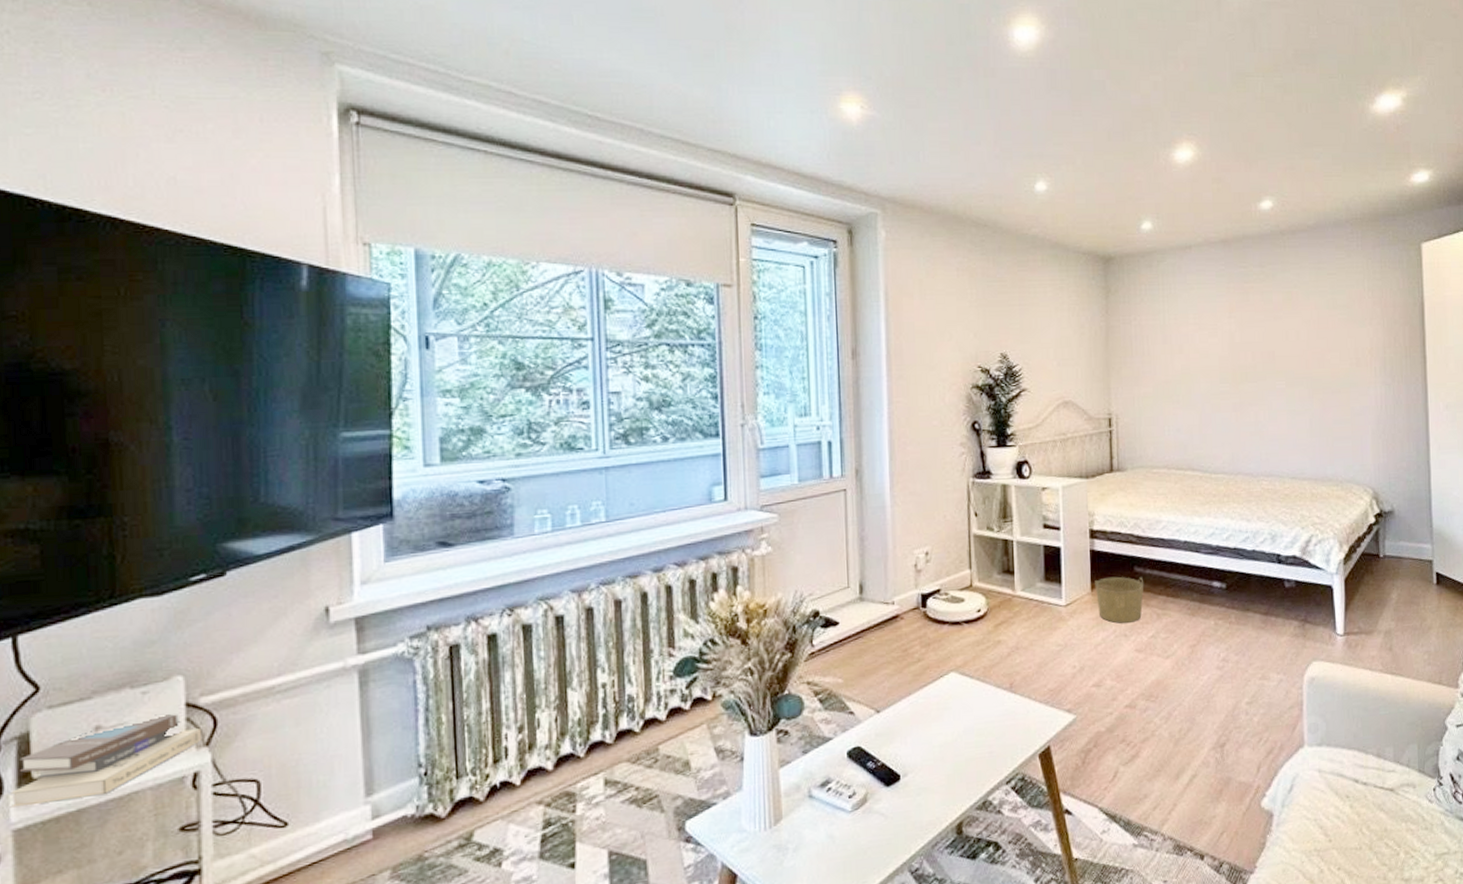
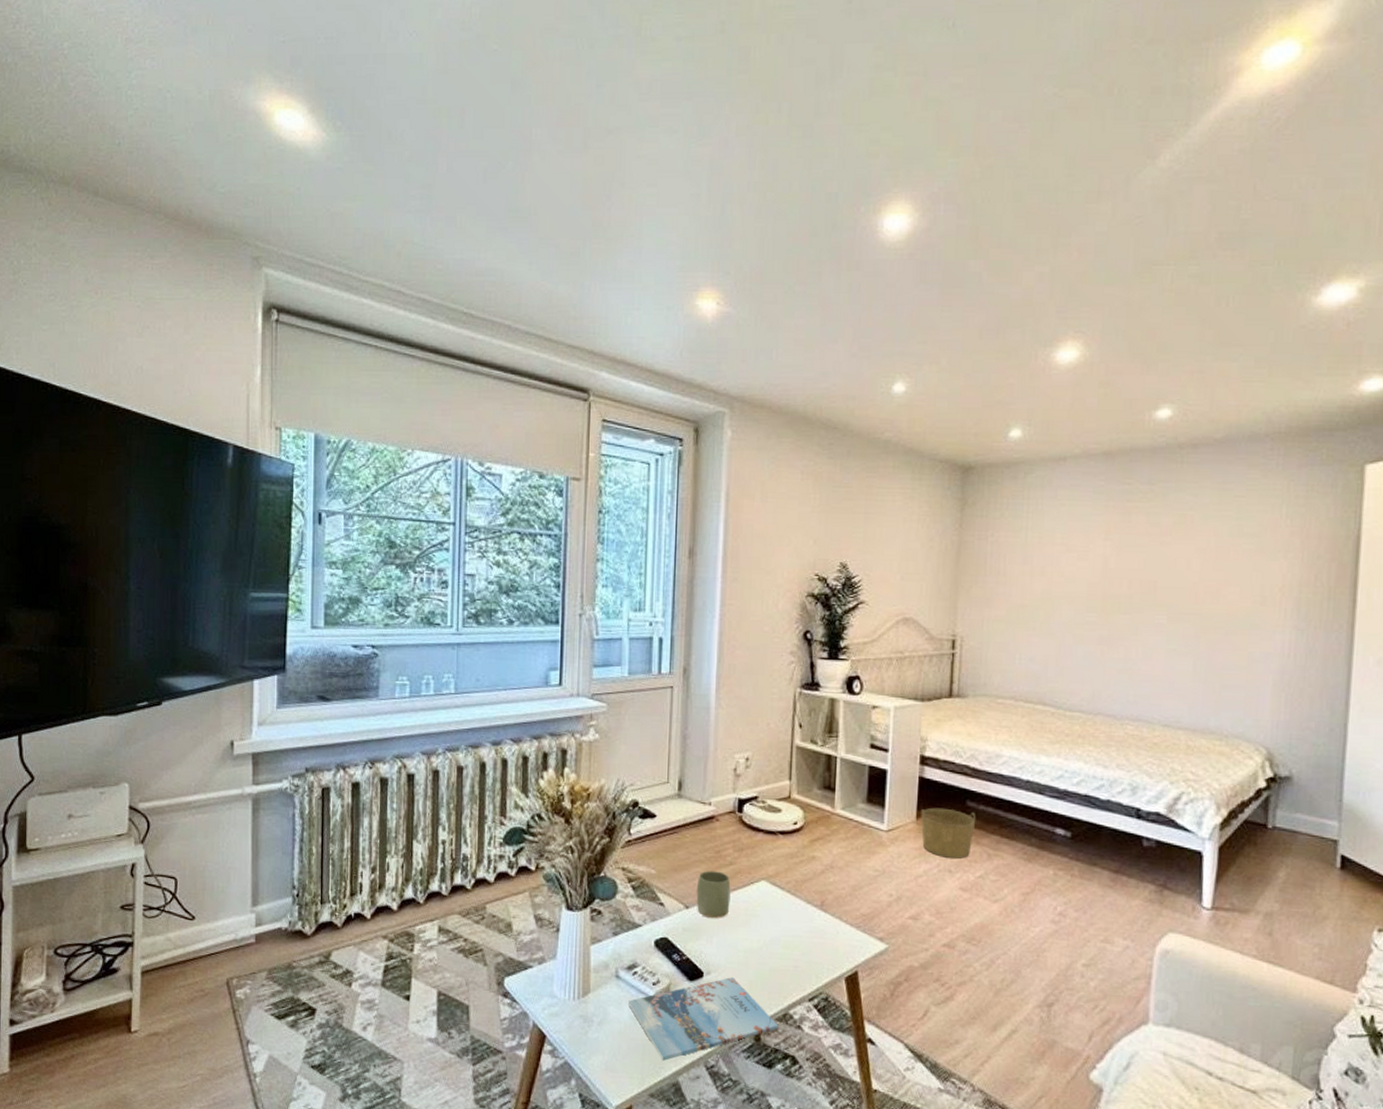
books: present [9,714,203,808] -> none [12,812,139,870]
magazine: none [825,775,979,876] -> present [629,977,779,1062]
mug: none [886,670,922,719] -> present [696,870,731,918]

